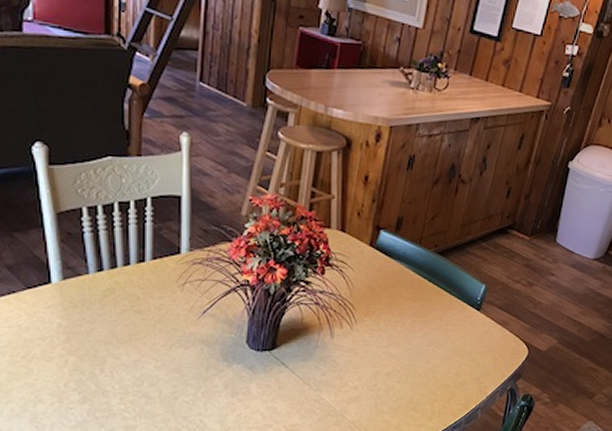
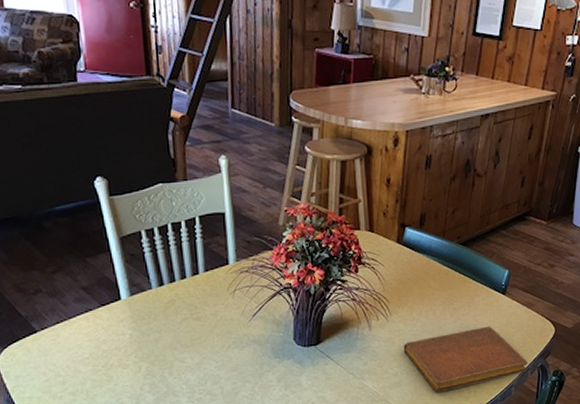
notebook: none [367,343,497,411] -> present [404,326,527,393]

